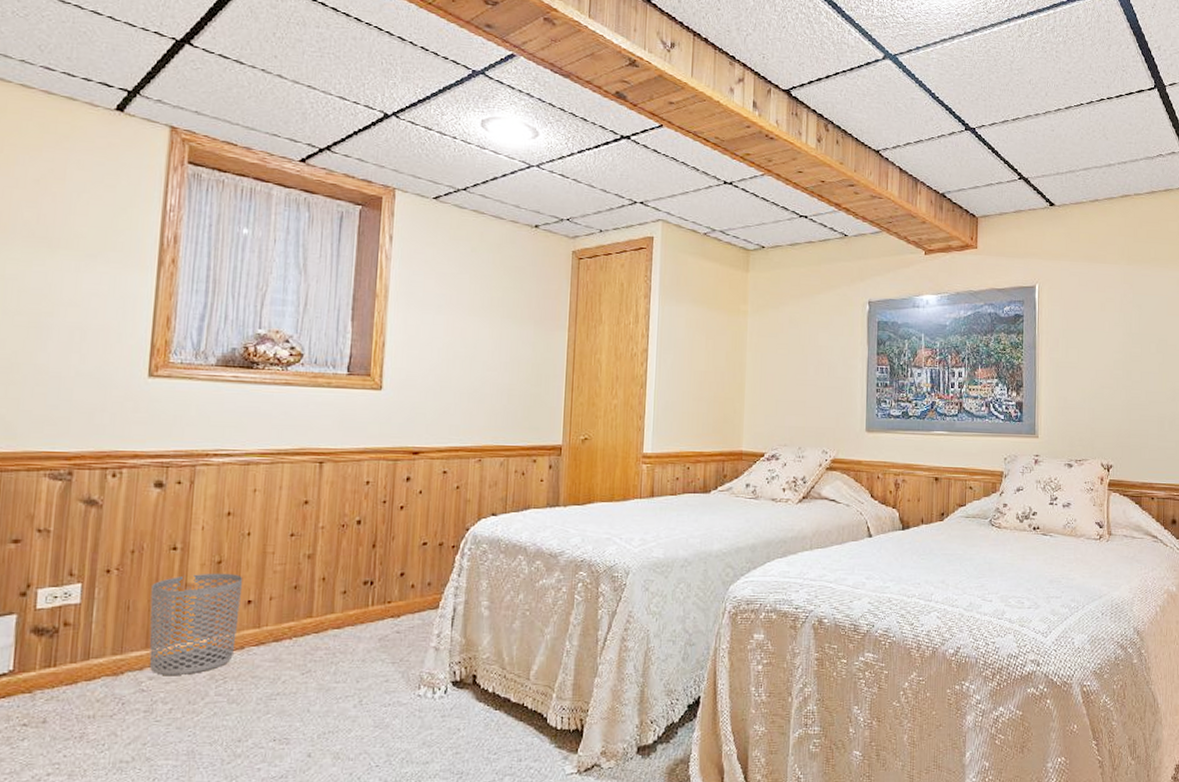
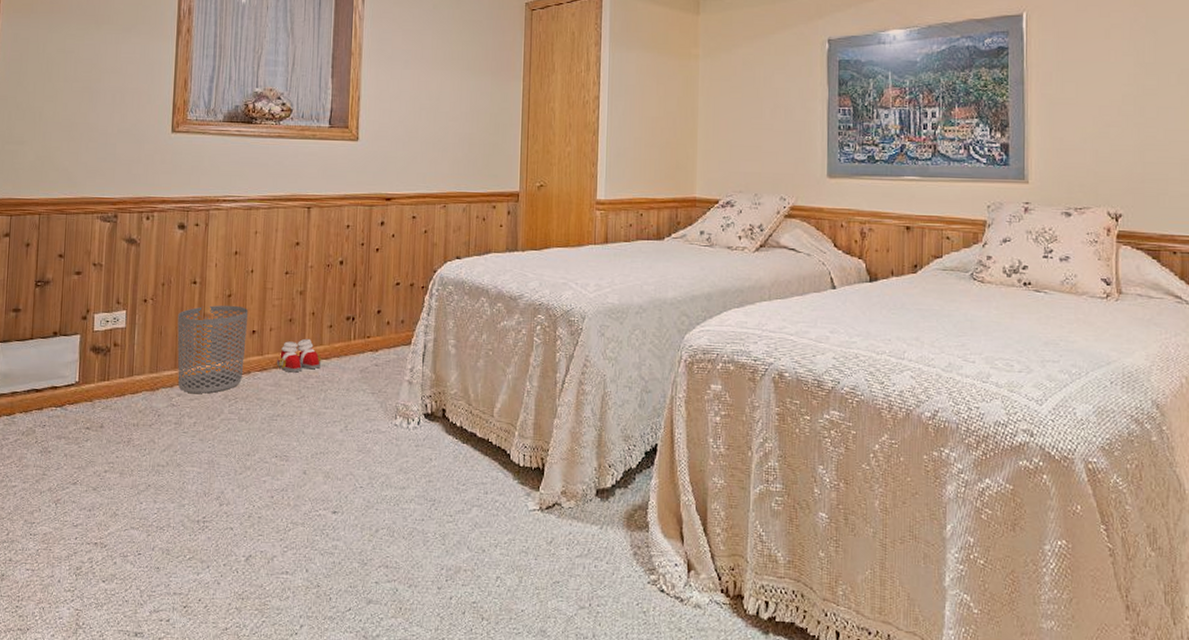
slippers: none [278,606,332,645] -> present [277,338,321,373]

